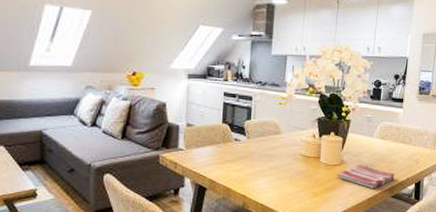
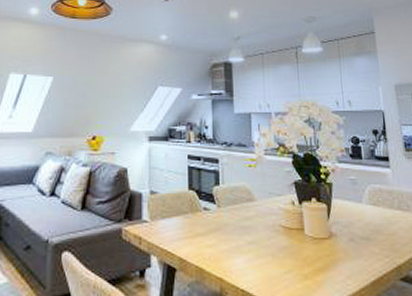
dish towel: present [337,165,395,189] -> none [328,238,400,269]

